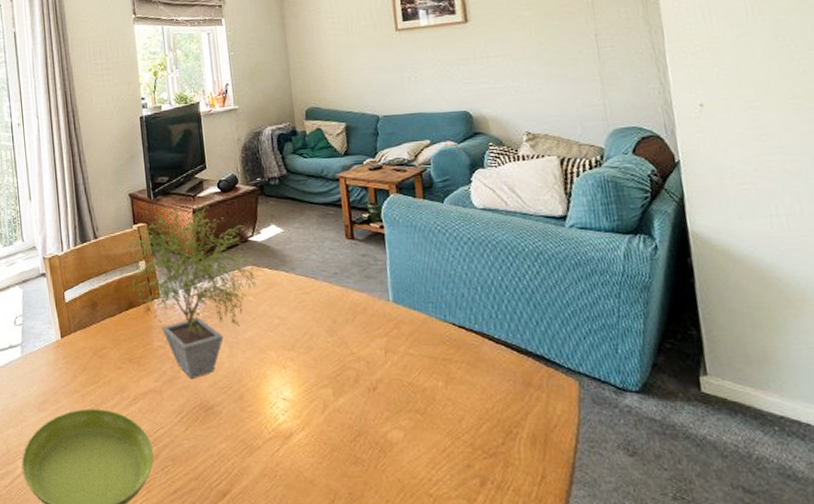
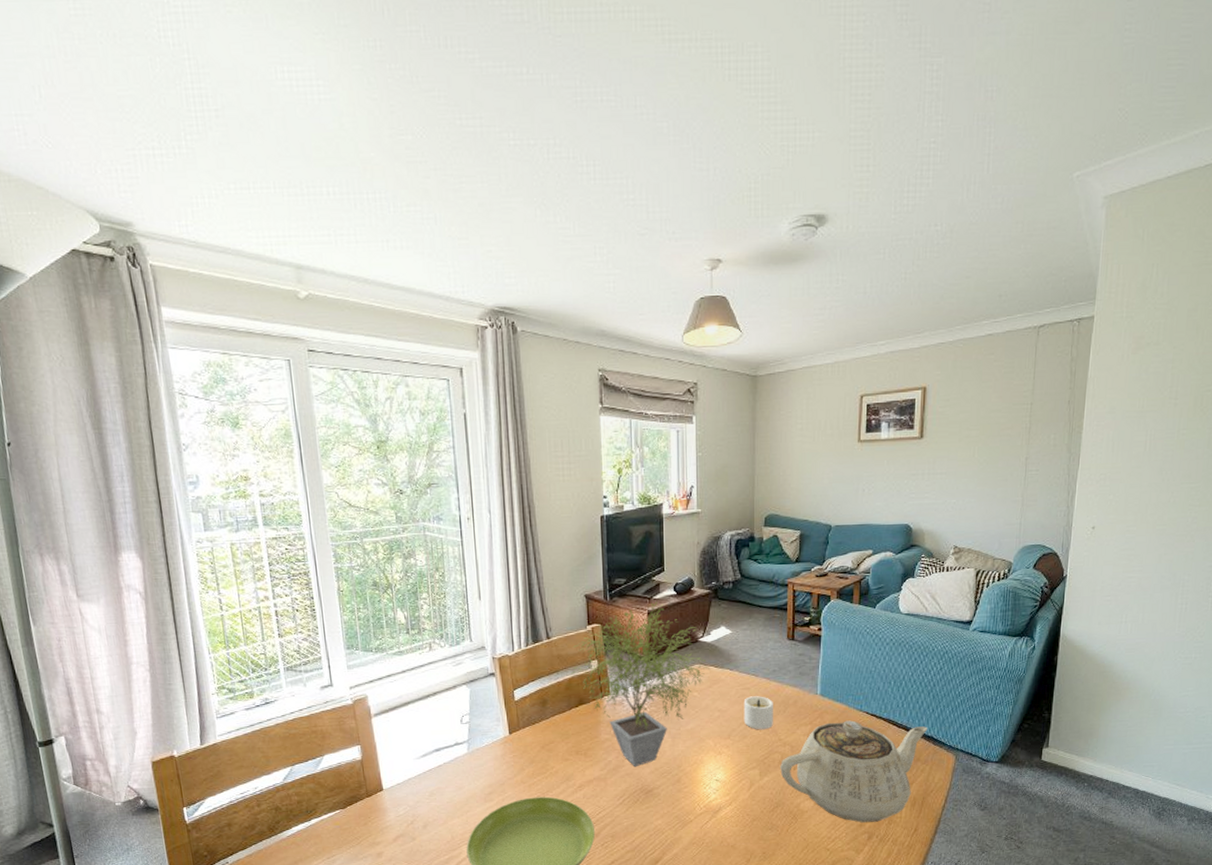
candle: none [305,302,342,341] -> present [743,696,773,730]
teapot: none [356,333,535,463] -> present [780,720,928,823]

